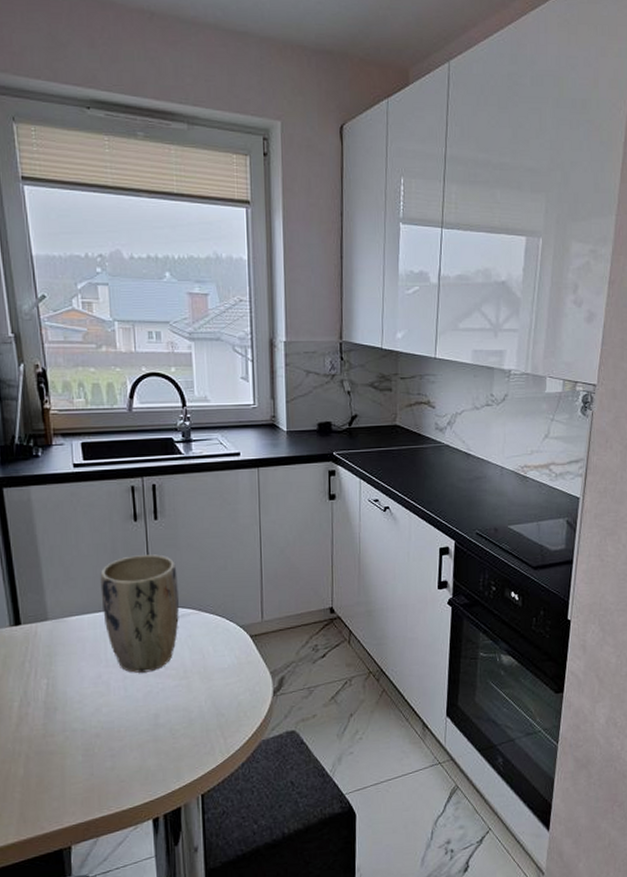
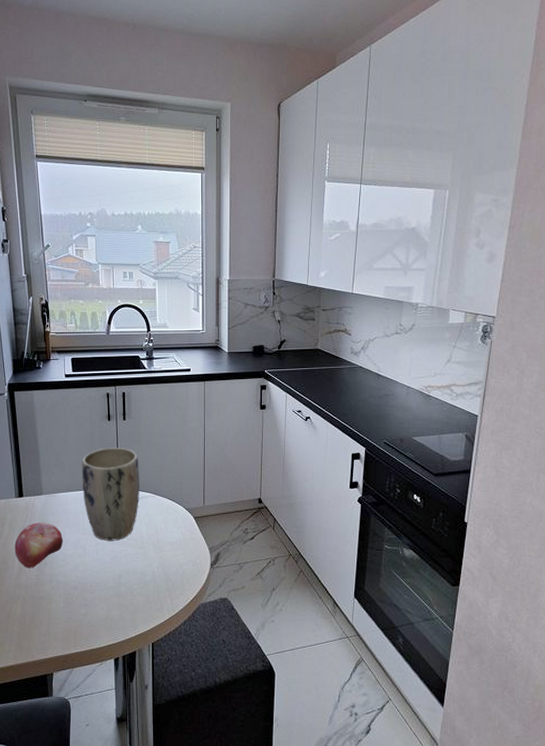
fruit: none [11,656,80,717] -> present [14,523,64,569]

